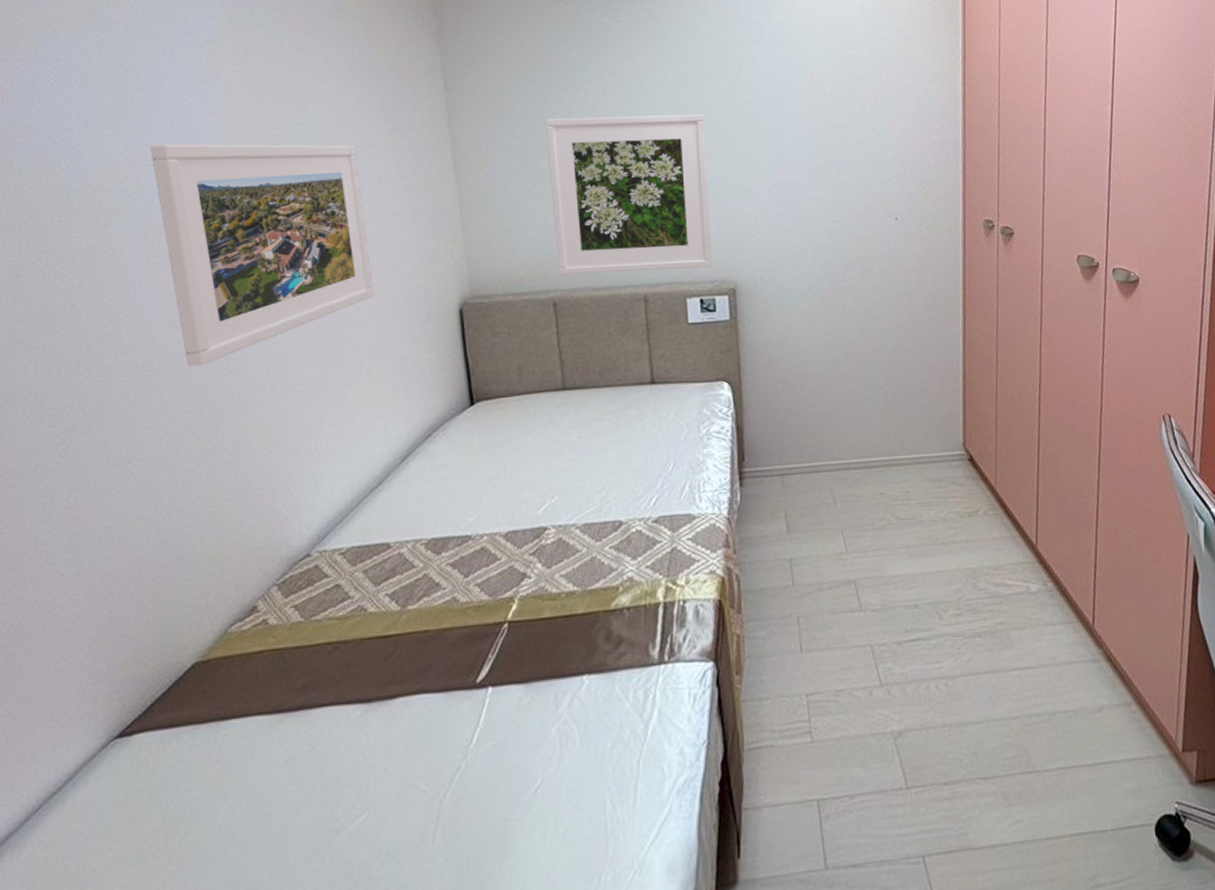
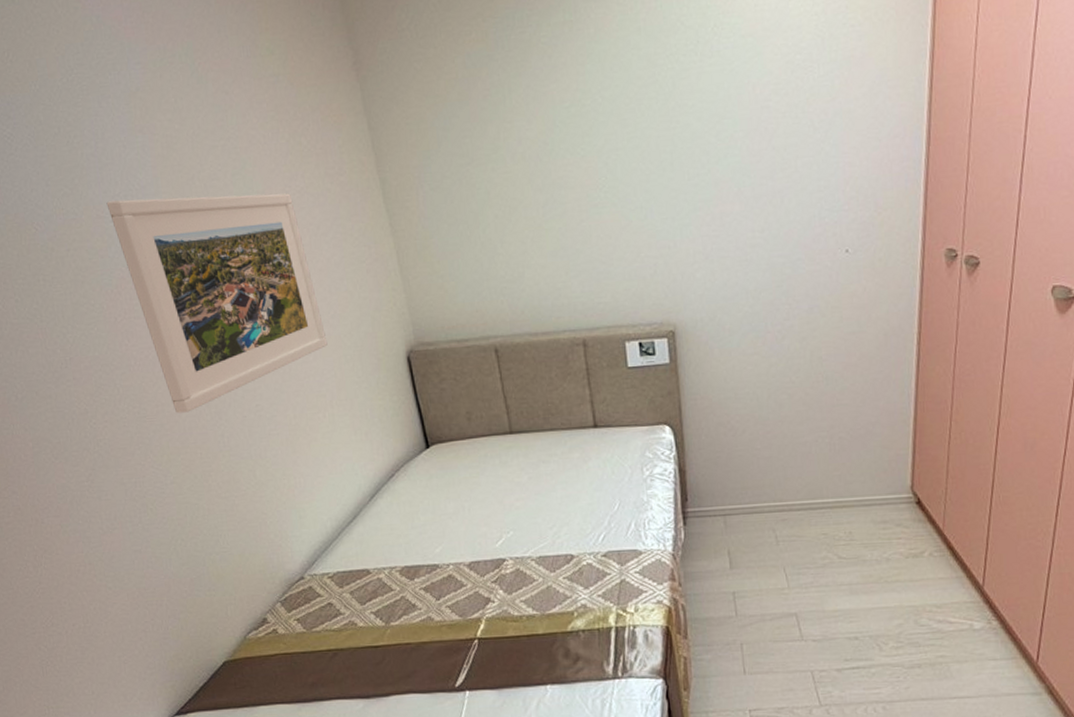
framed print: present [545,114,712,275] -> none [471,140,650,320]

